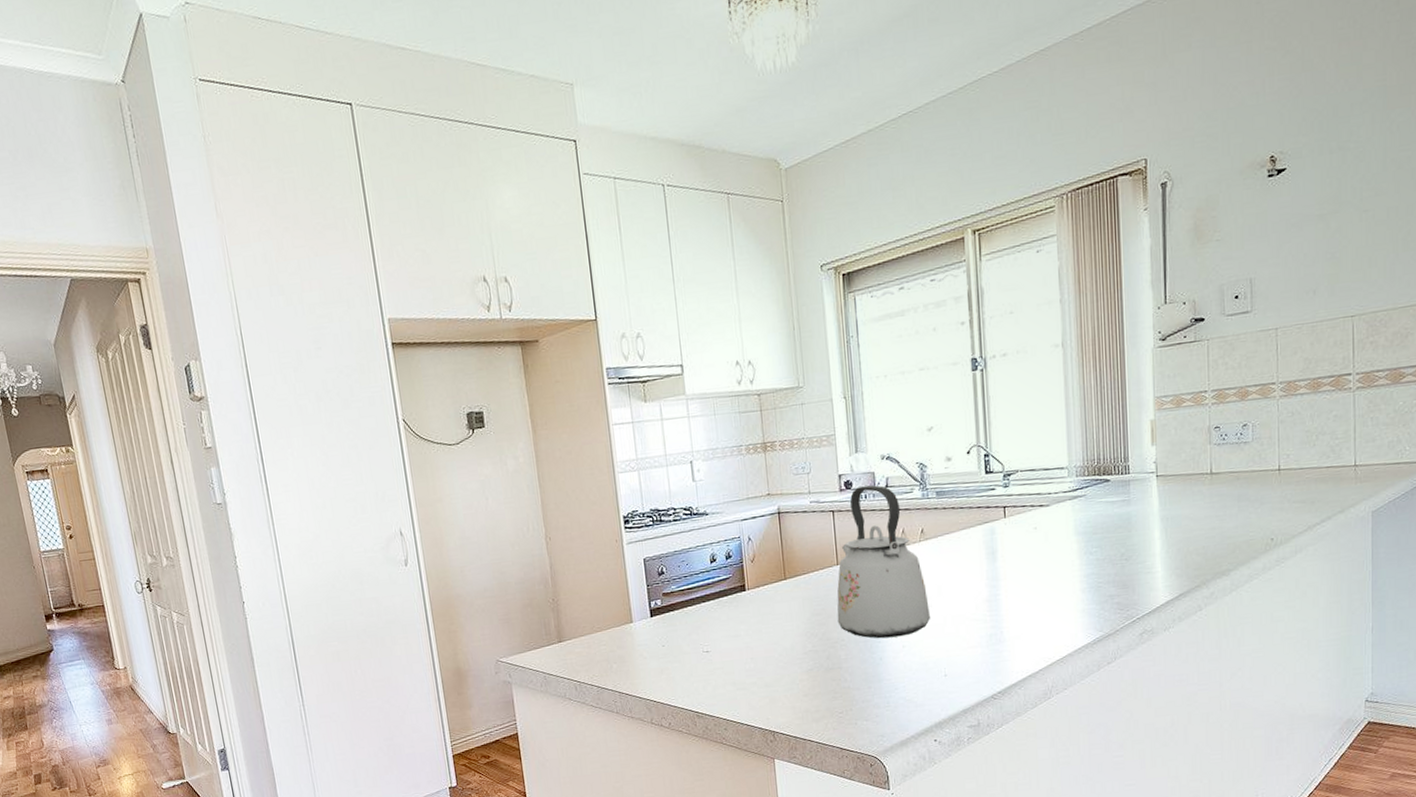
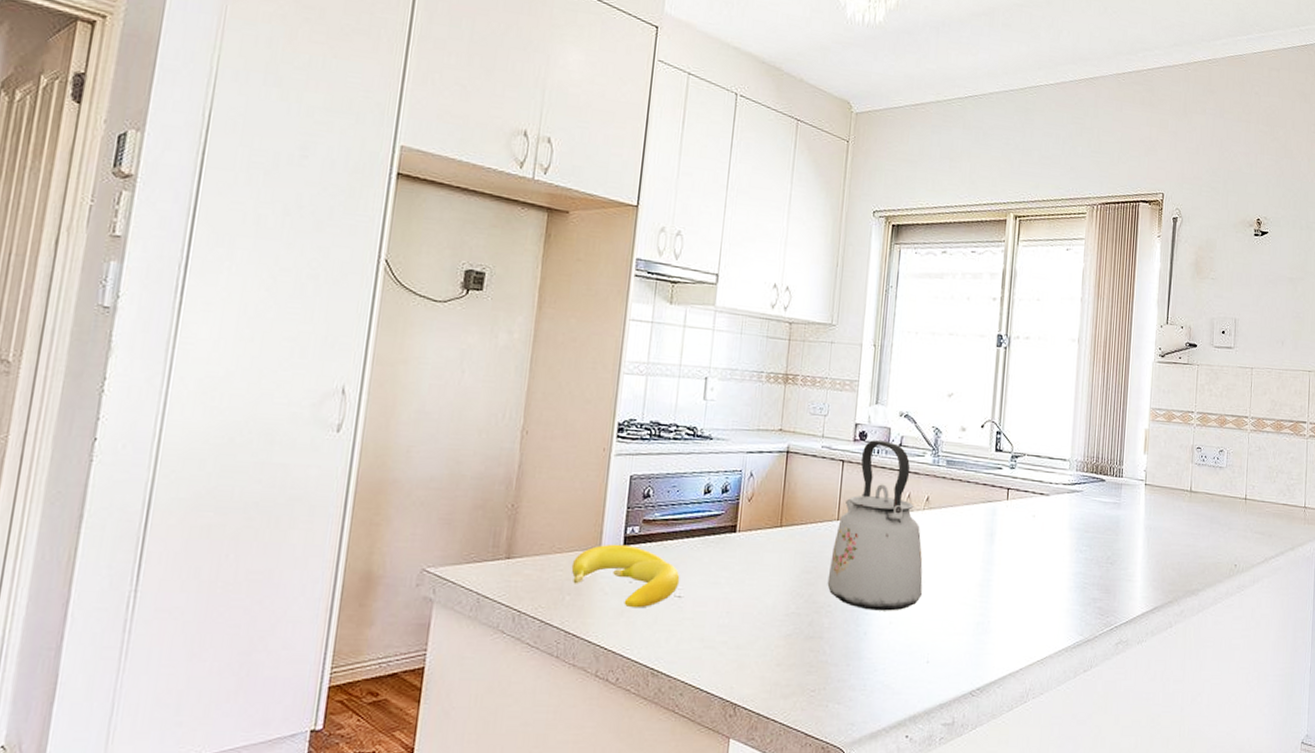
banana: none [611,616,705,667] -> present [571,544,680,608]

